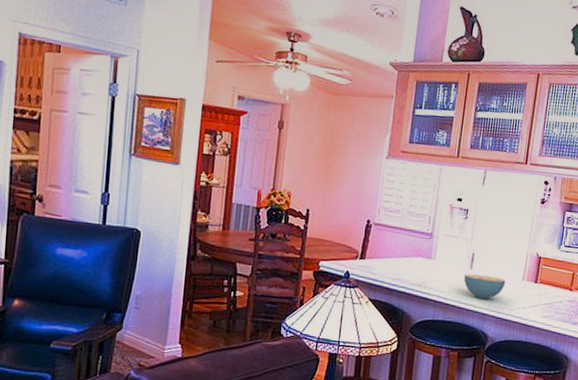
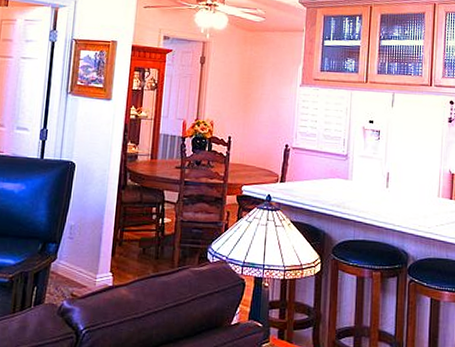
cereal bowl: present [464,274,506,300] -> none [381,193,422,218]

